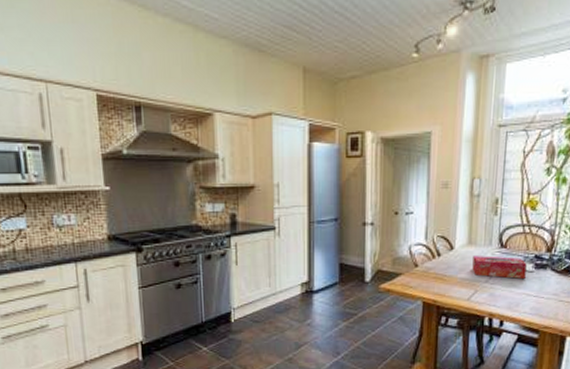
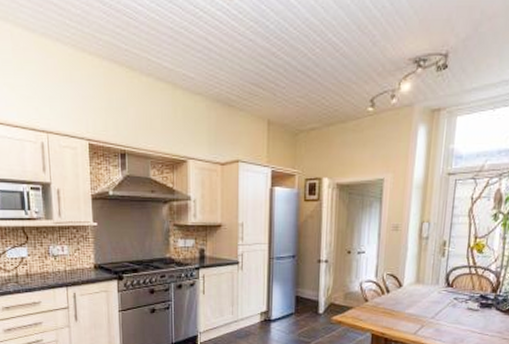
tissue box: present [472,256,527,279] -> none [419,294,472,316]

